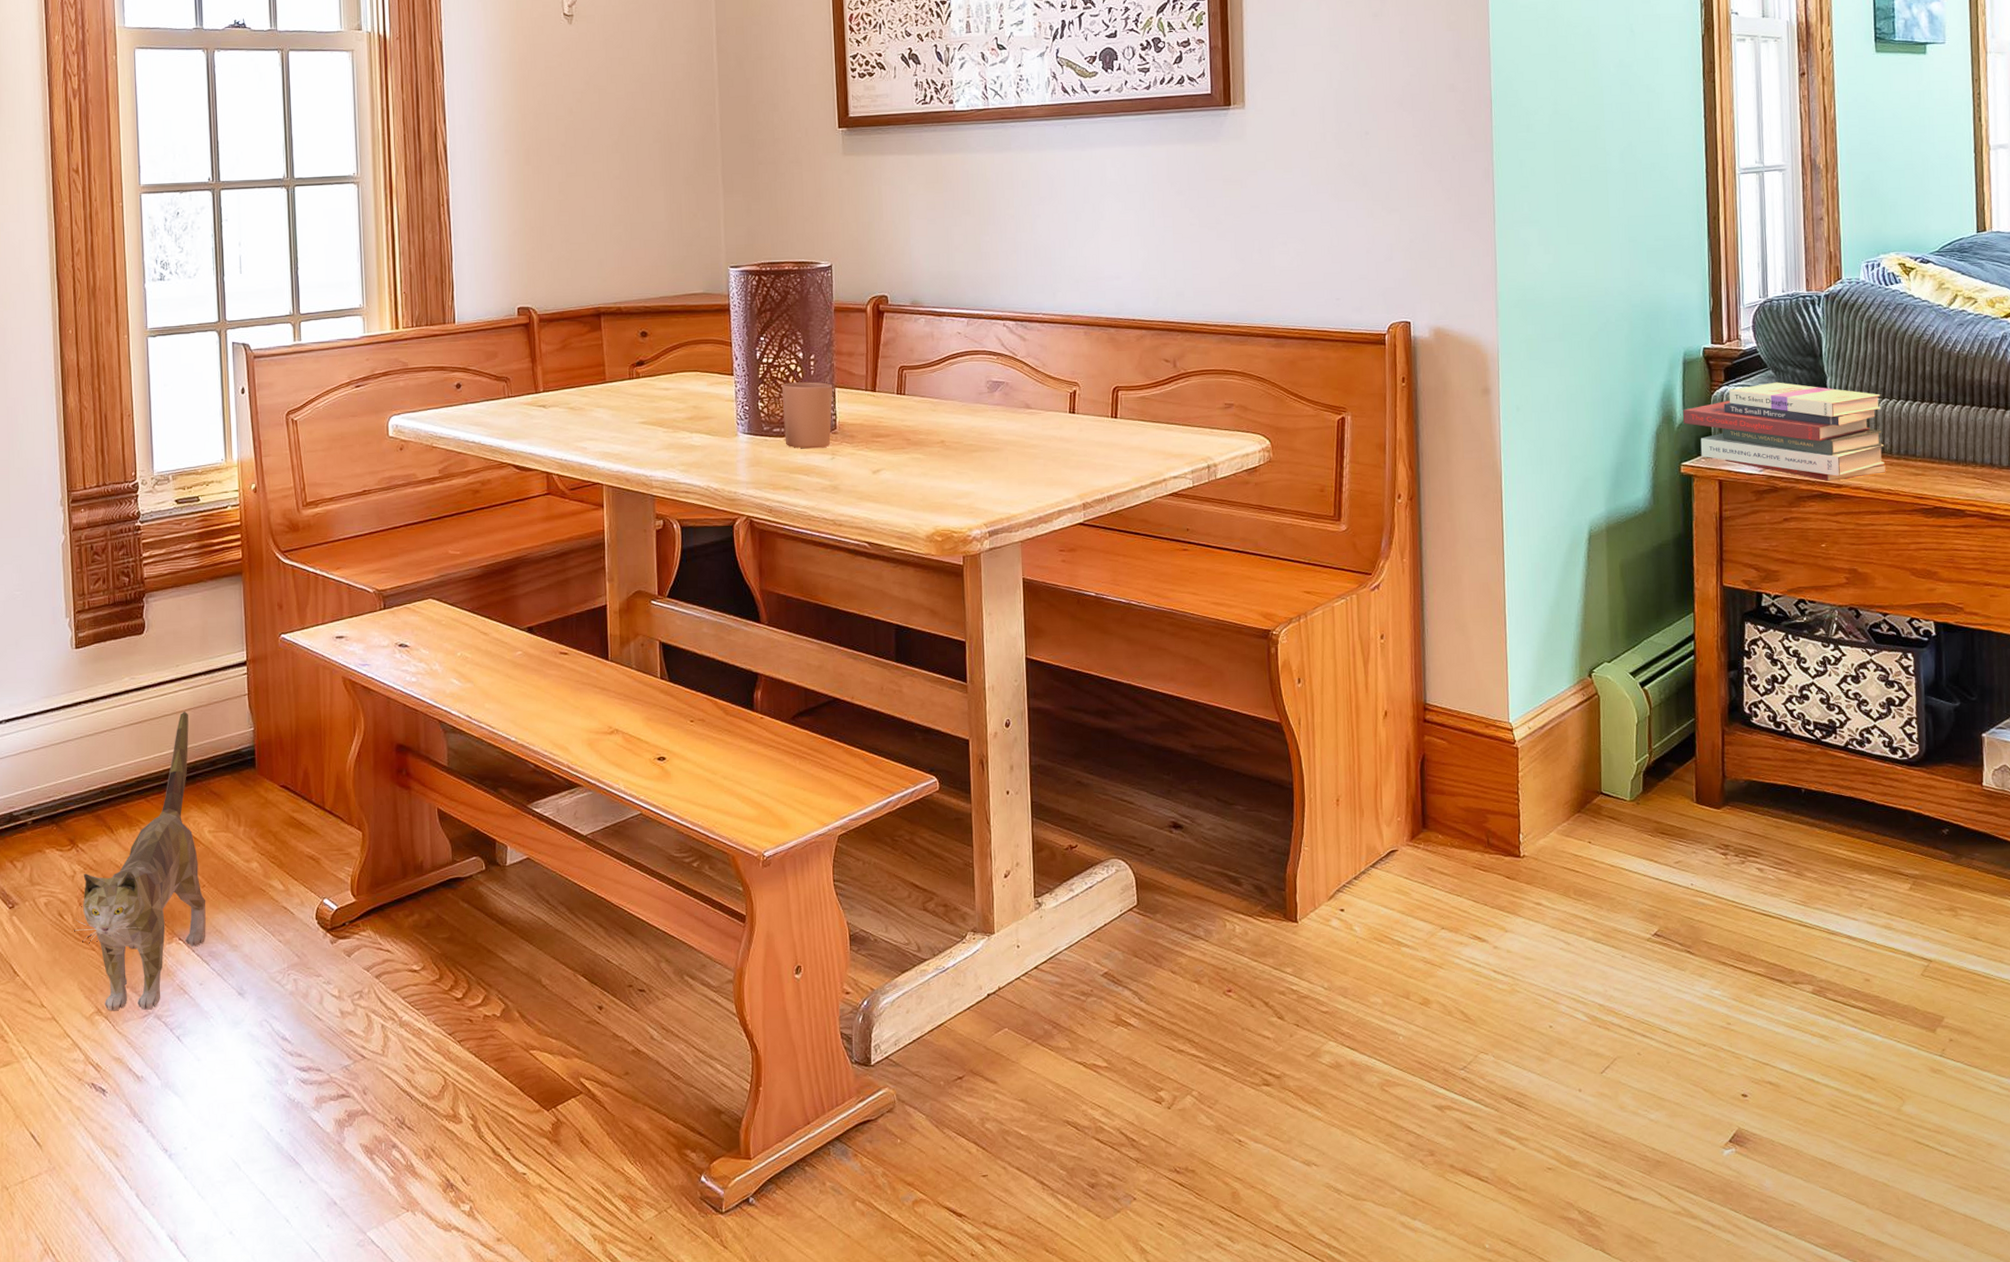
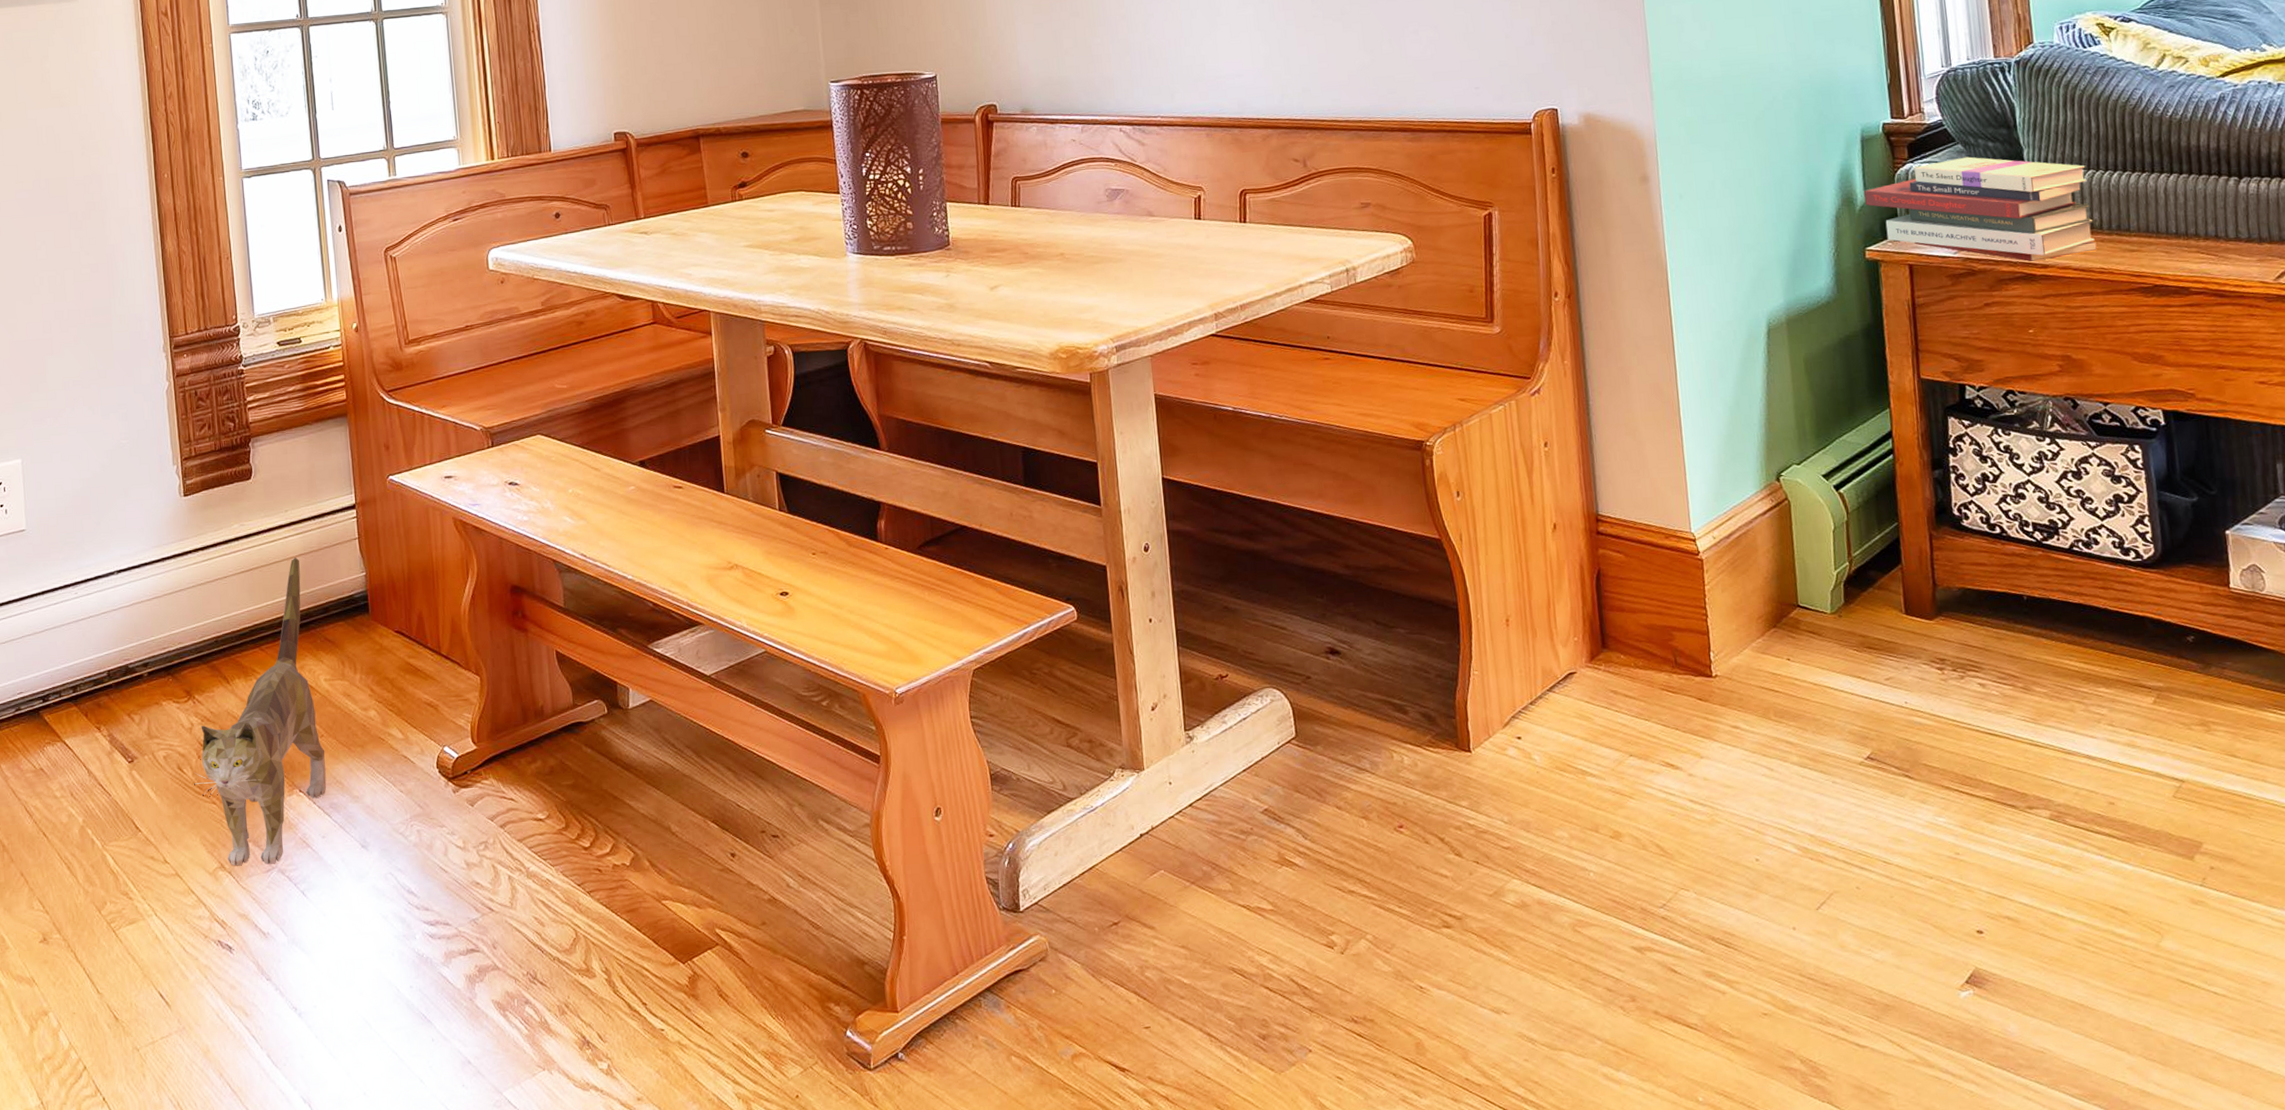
mug: present [781,382,833,449] -> none [890,197,945,267]

